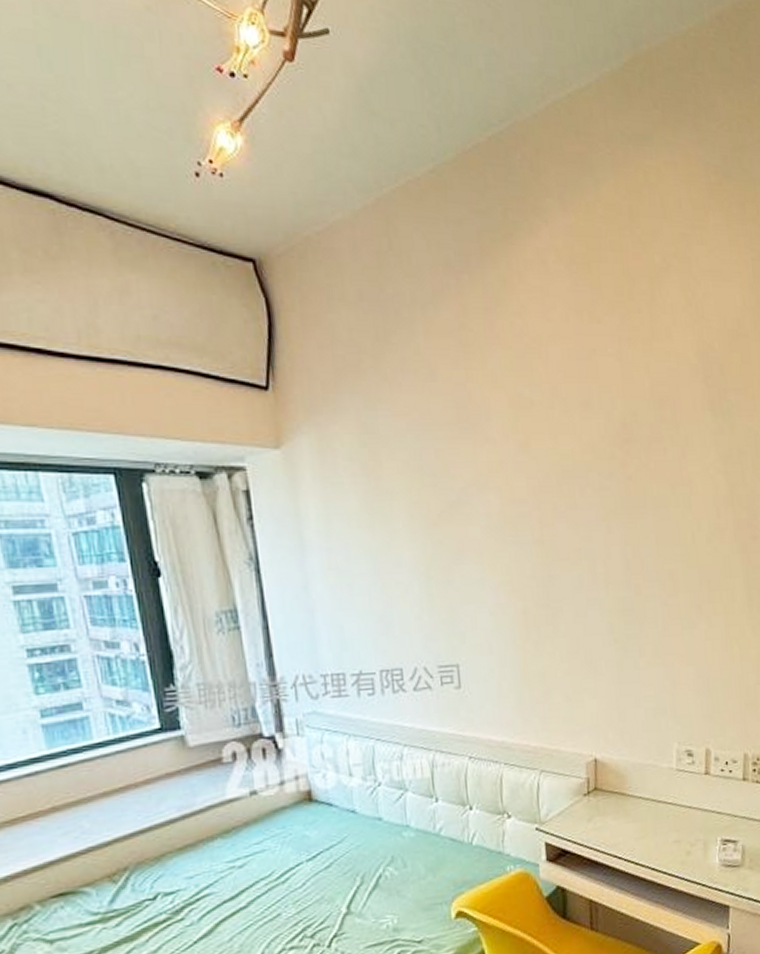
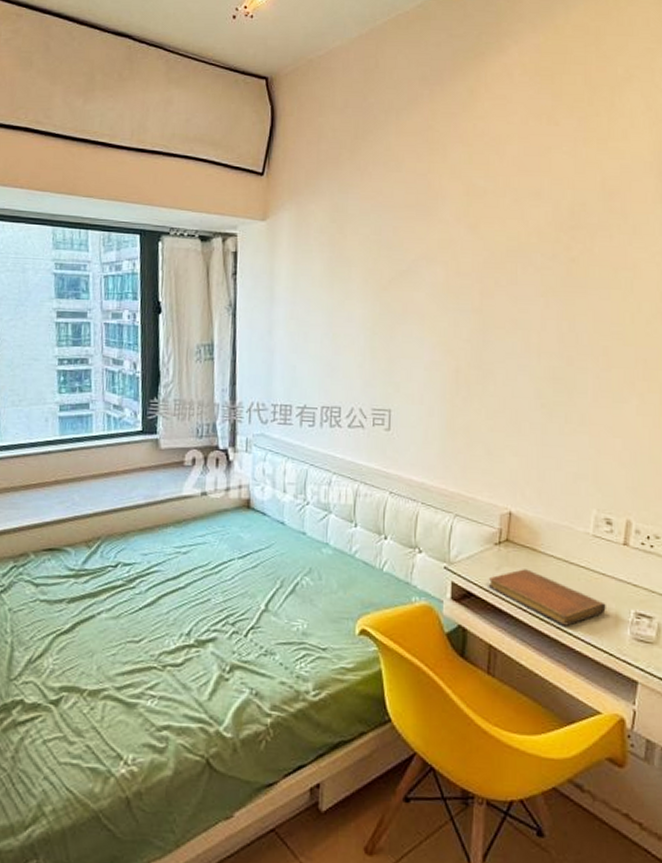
notebook: none [581,815,695,866] -> present [488,569,606,626]

